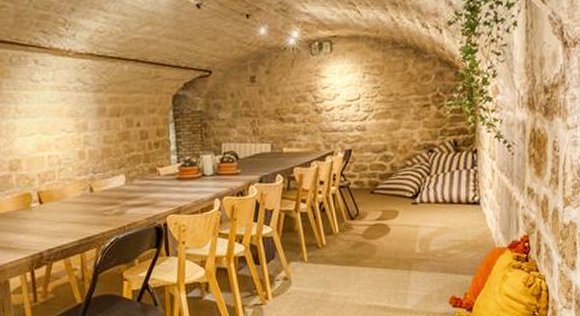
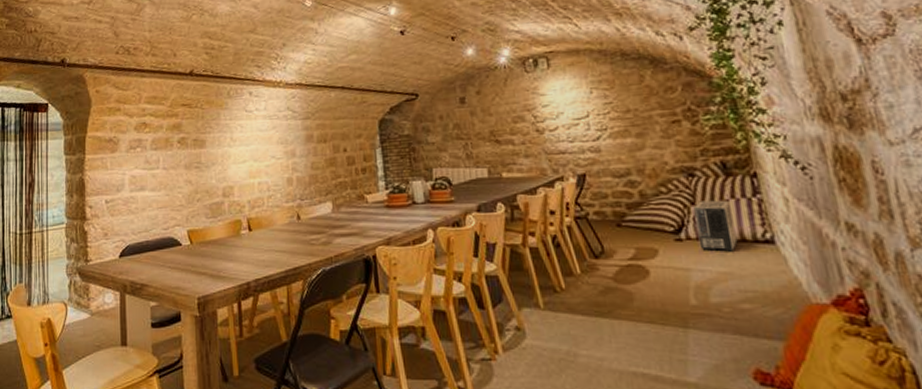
air purifier: none [428,171,456,212] -> present [693,200,738,252]

